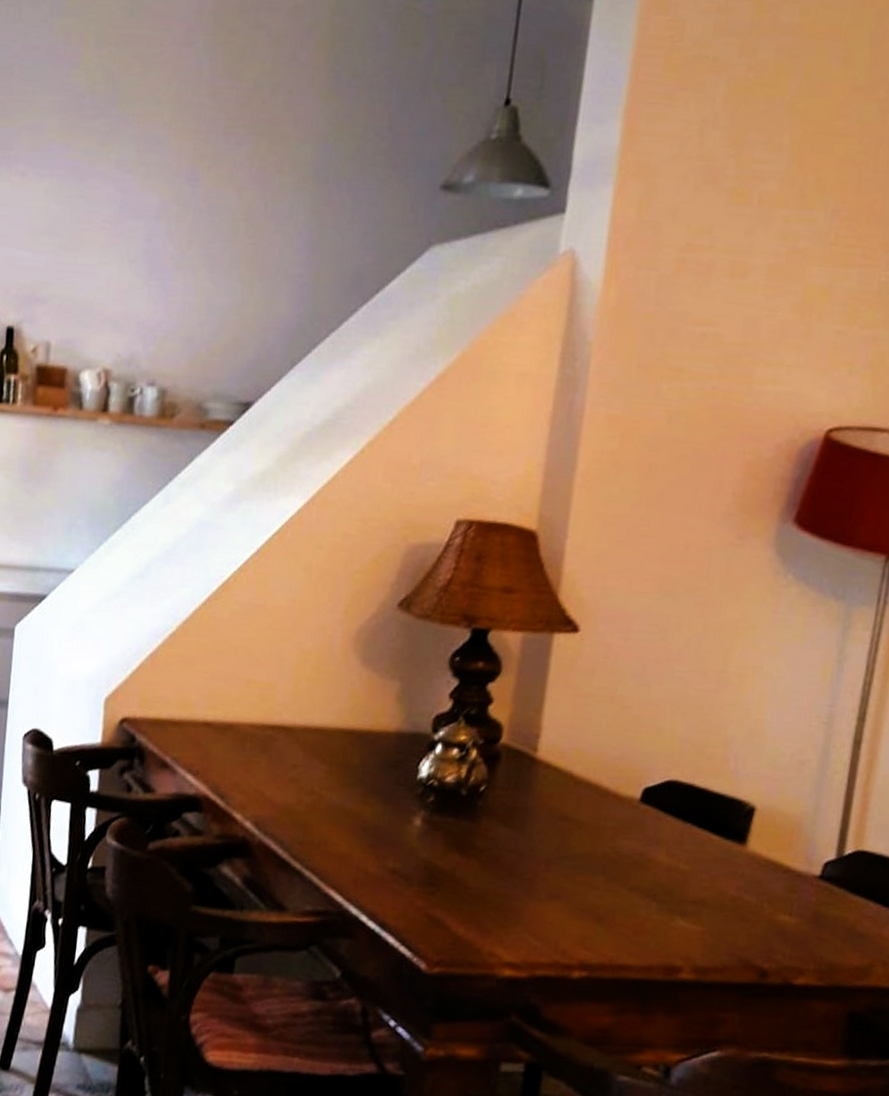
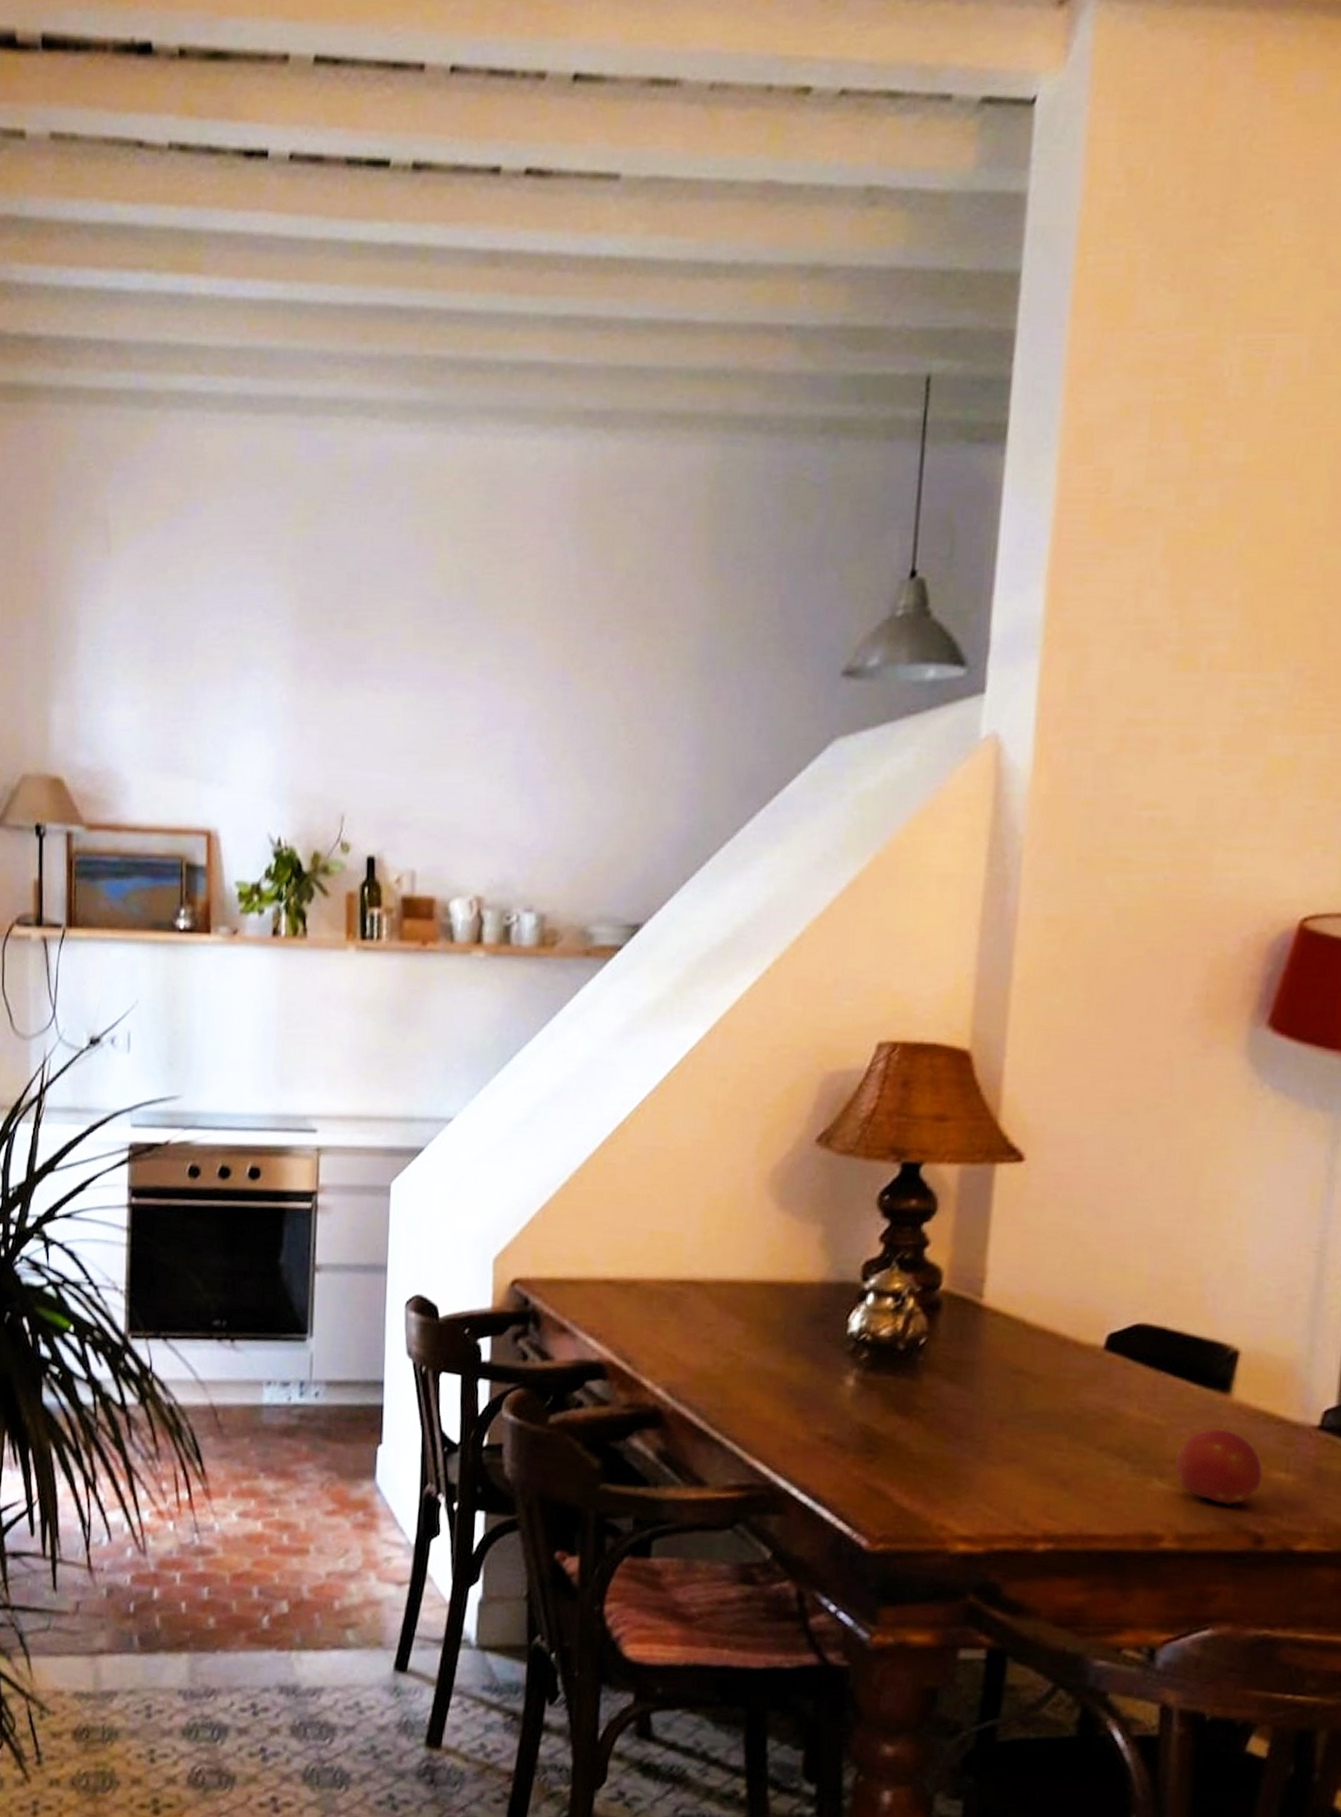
fruit: none [695,875,770,945] -> present [1175,1429,1263,1508]

